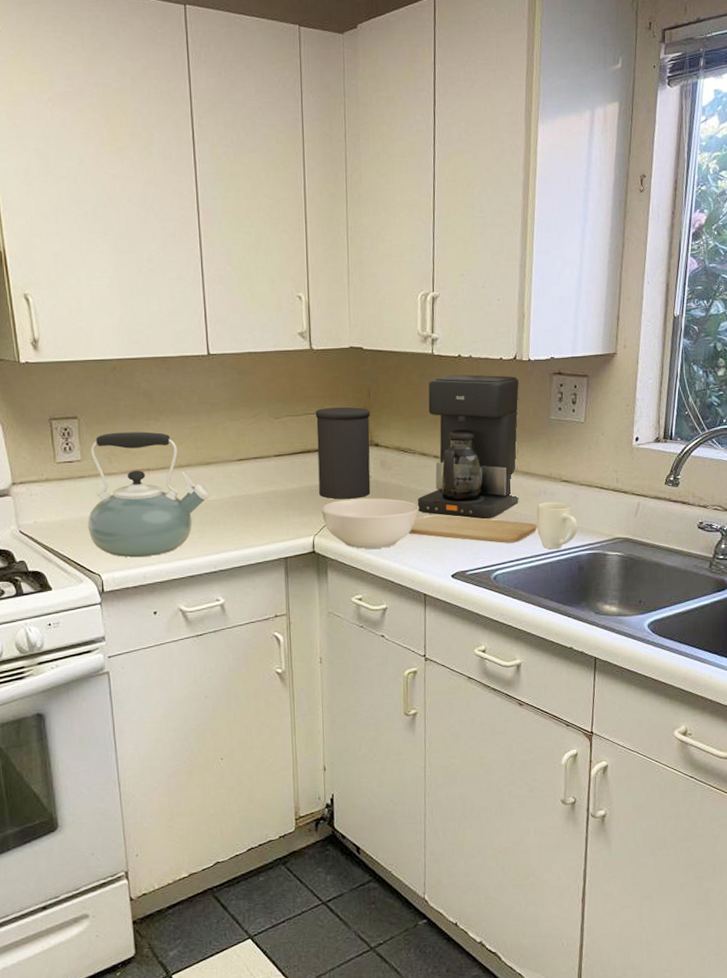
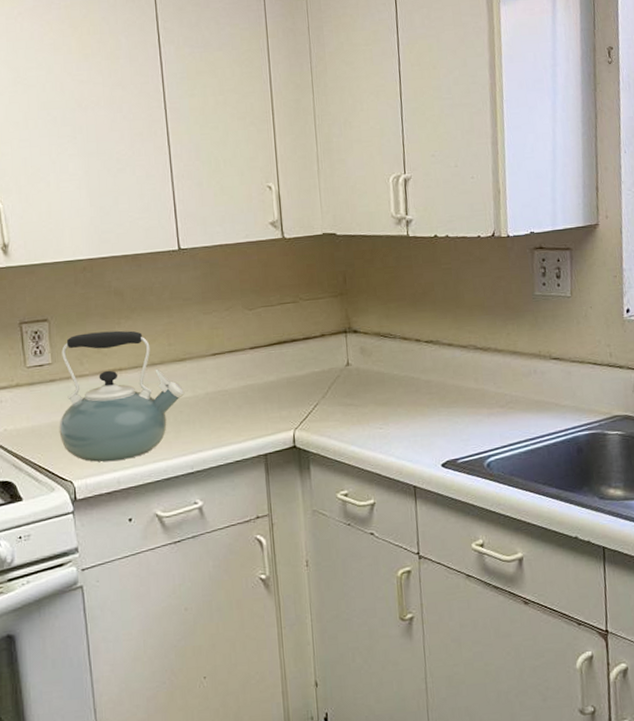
canister: present [315,406,371,499] -> none [290,294,352,390]
bowl: present [320,498,420,549] -> none [299,386,404,441]
chopping board: present [409,514,537,543] -> none [394,400,530,428]
coffee maker: present [417,374,520,520] -> none [401,253,508,404]
mug: present [536,502,578,550] -> none [527,380,573,432]

